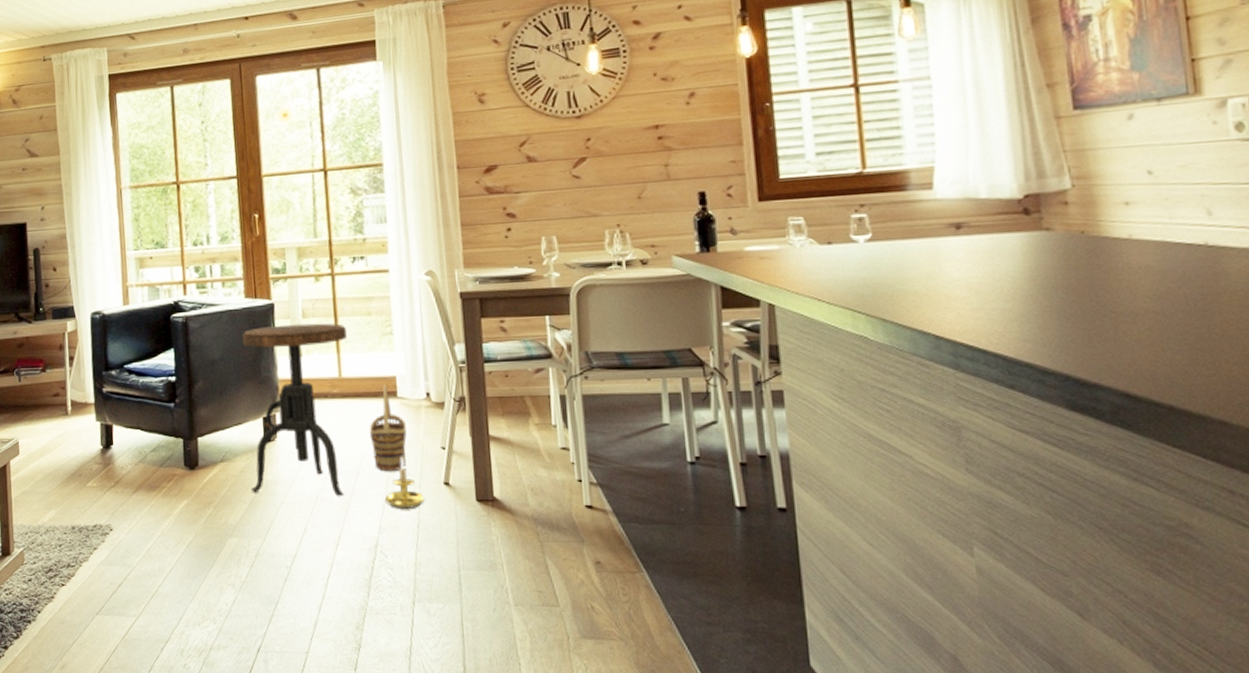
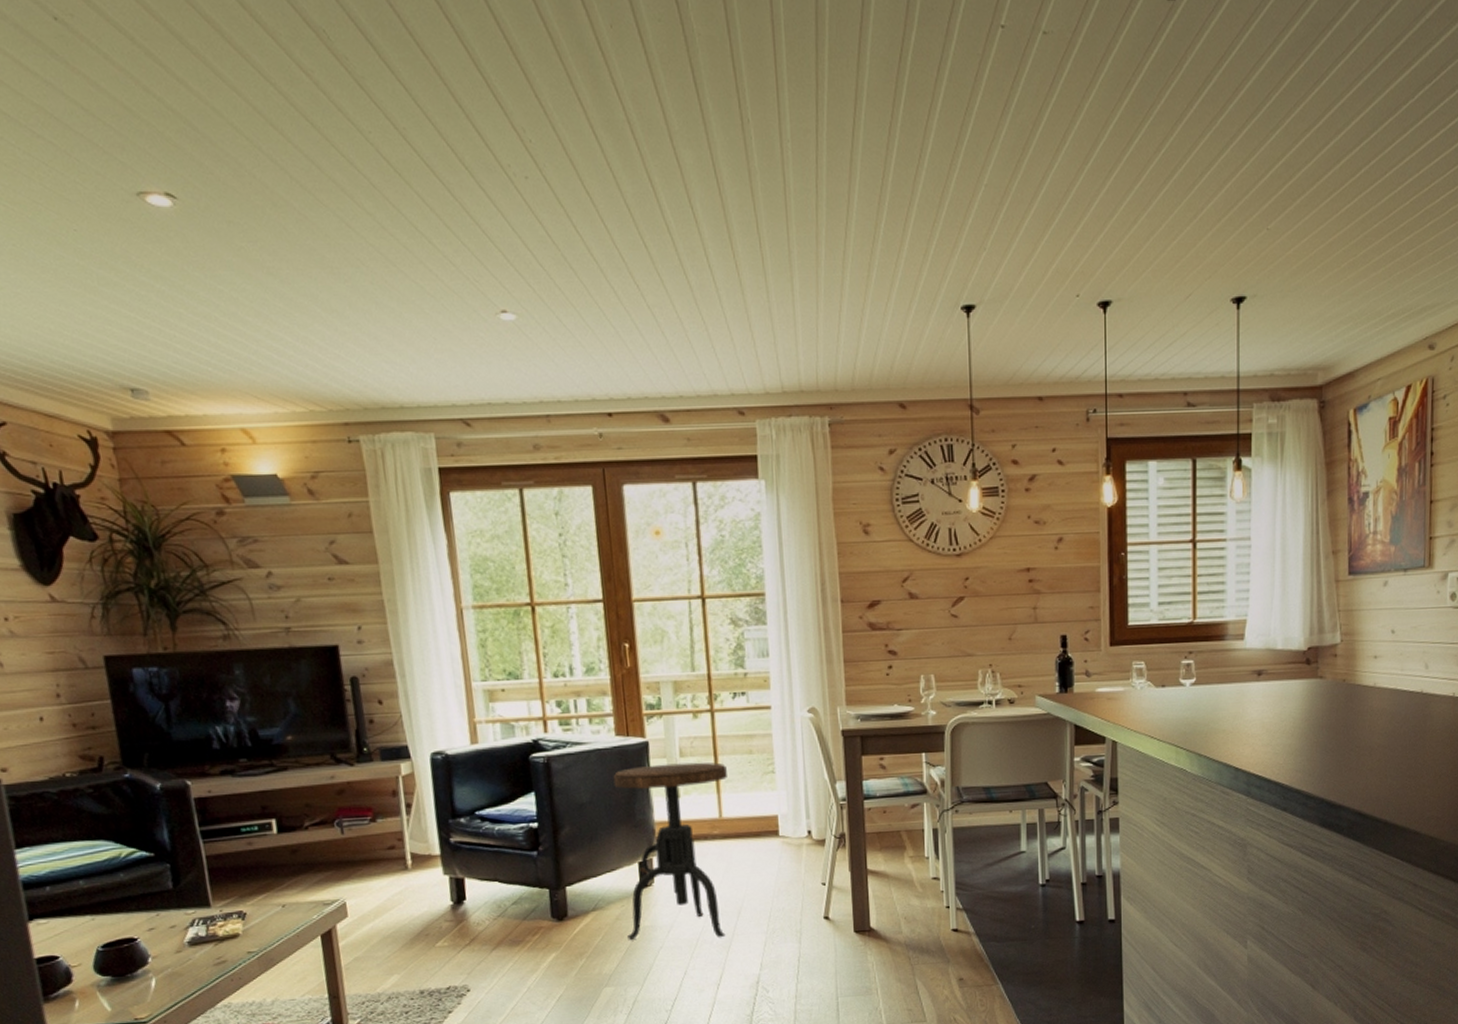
basket: present [369,384,407,472] -> none [750,824,788,910]
candle holder: present [385,456,424,508] -> none [767,894,805,945]

